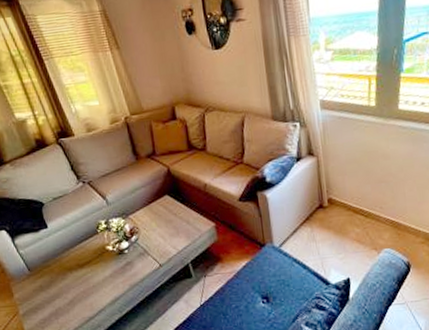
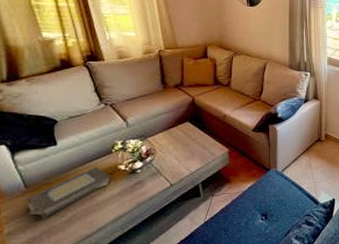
book: none [32,248,102,301] -> present [27,167,111,219]

